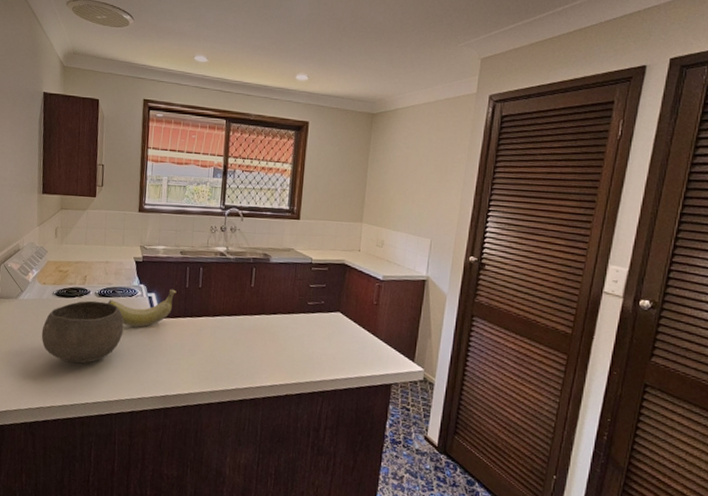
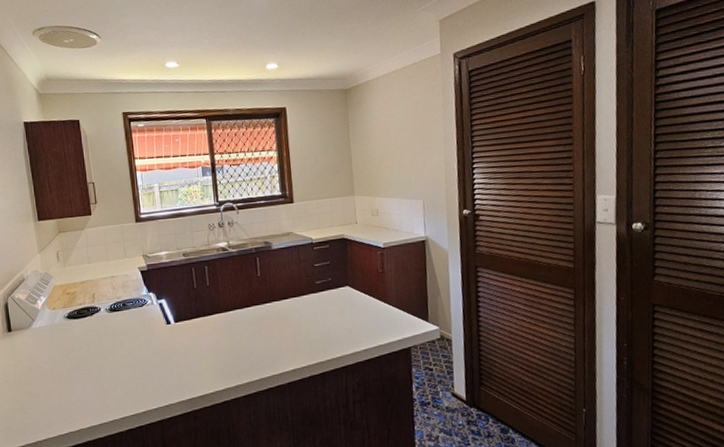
bowl: present [41,300,124,364] -> none [59,316,140,383]
banana: present [107,289,177,327] -> none [119,292,186,336]

